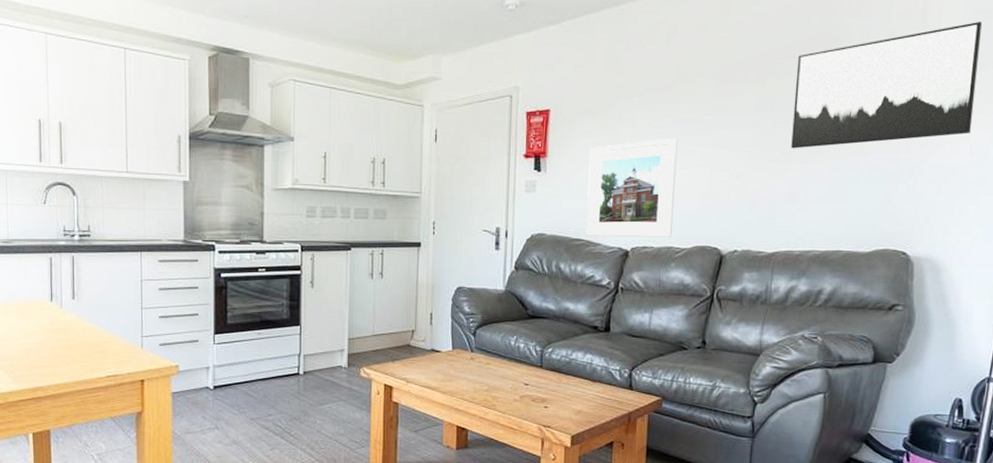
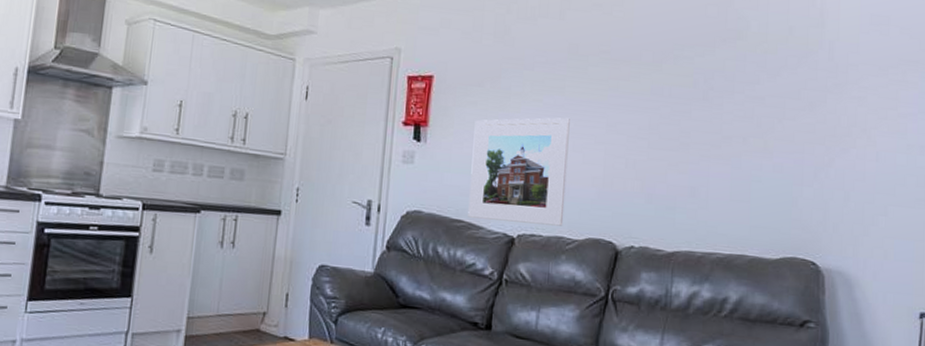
wall art: present [791,21,983,149] -> none [690,25,881,141]

